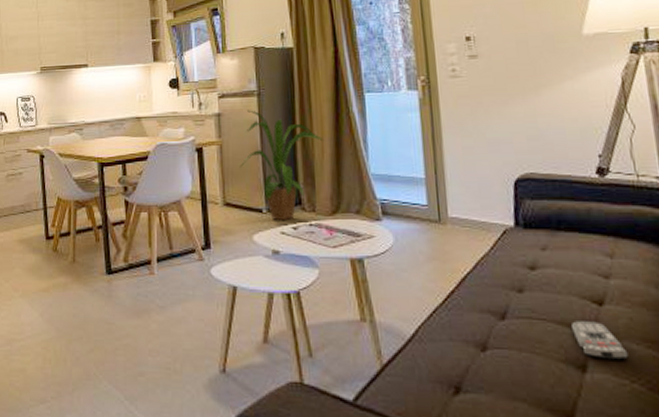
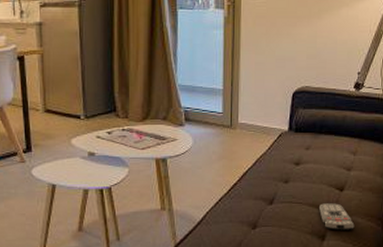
house plant: present [239,110,323,221] -> none [60,20,138,127]

